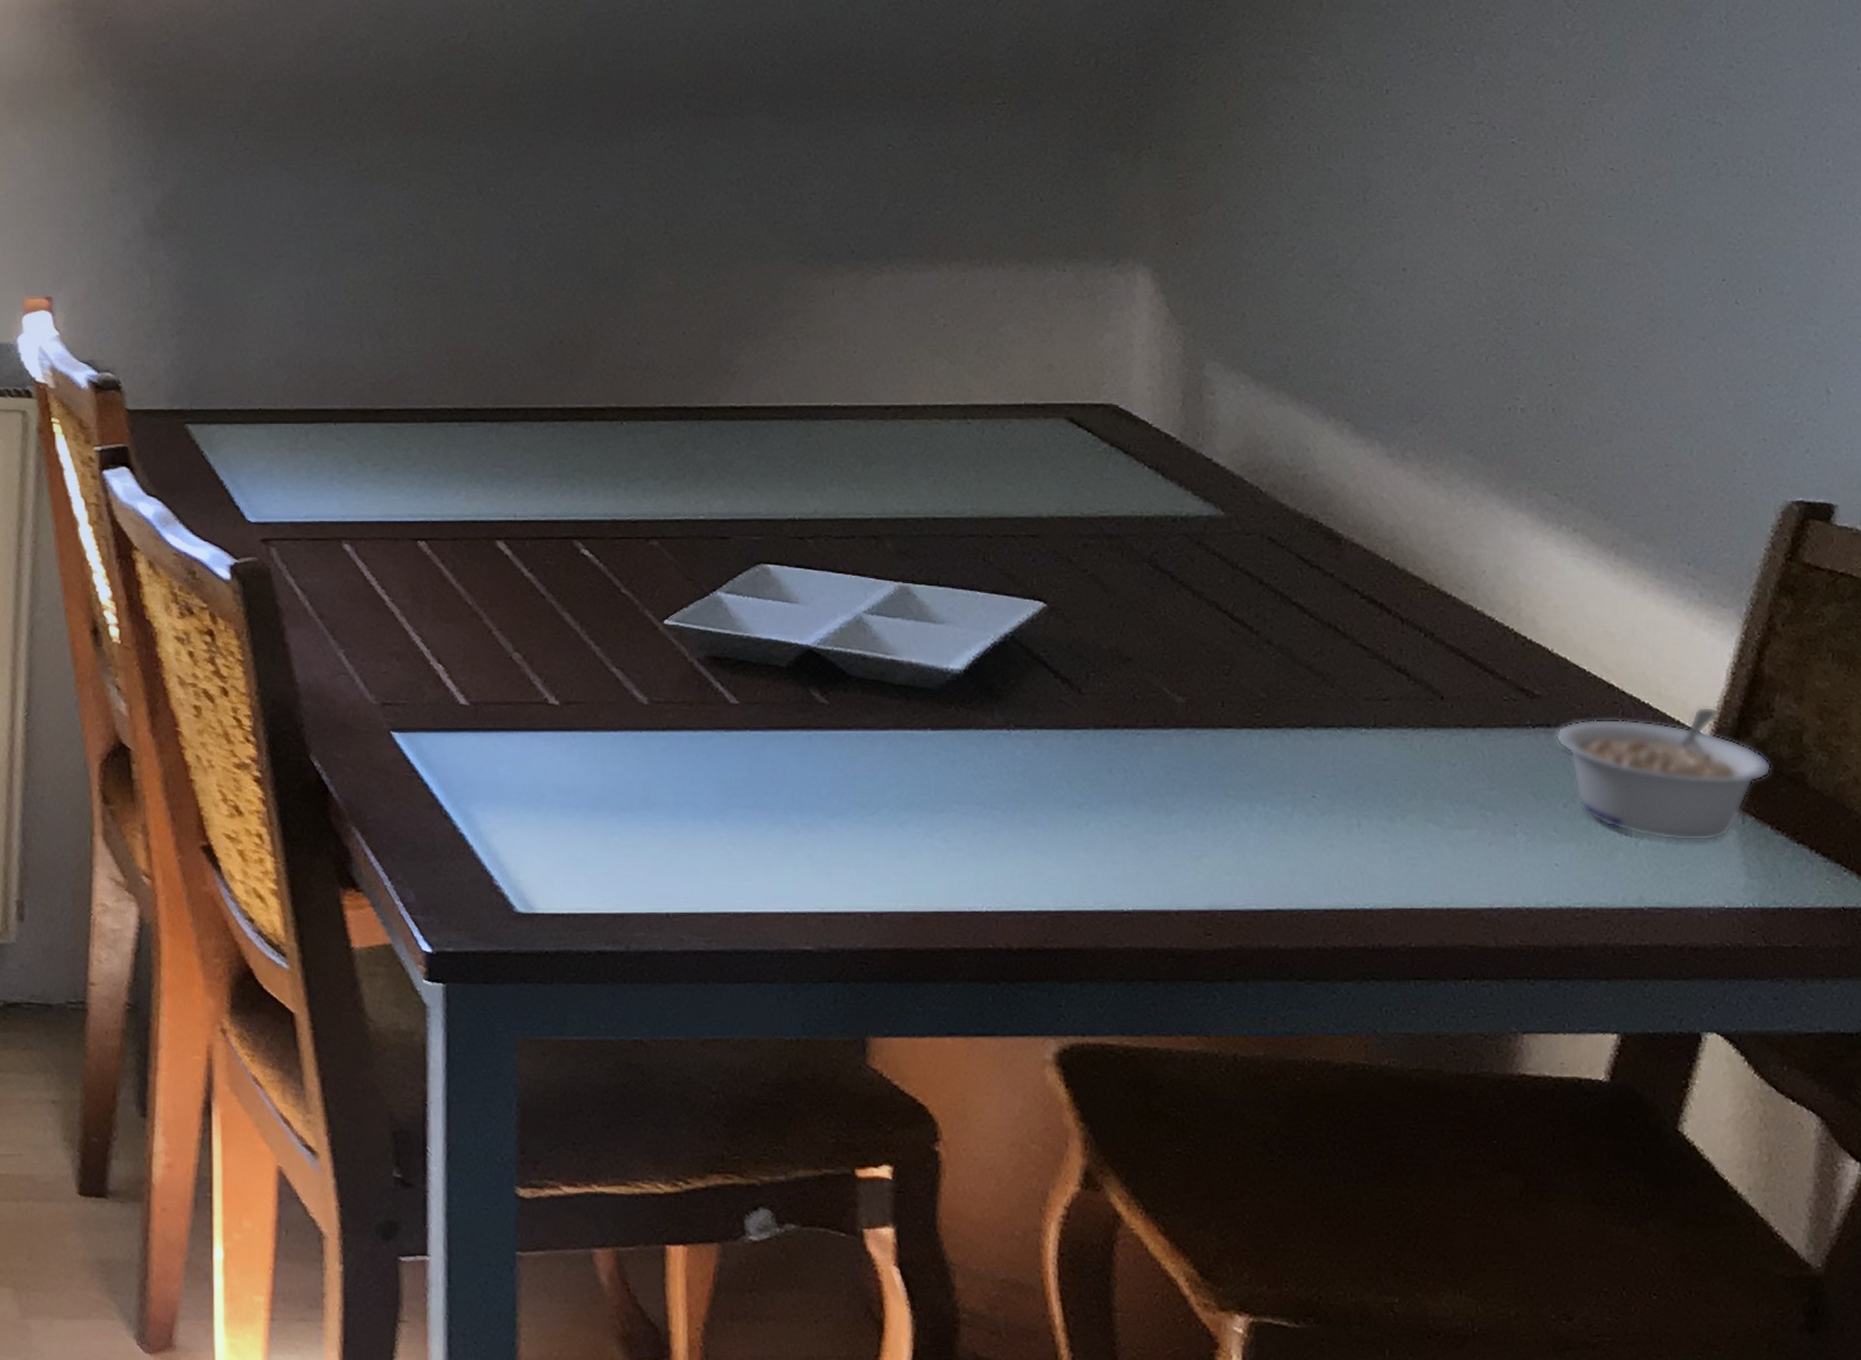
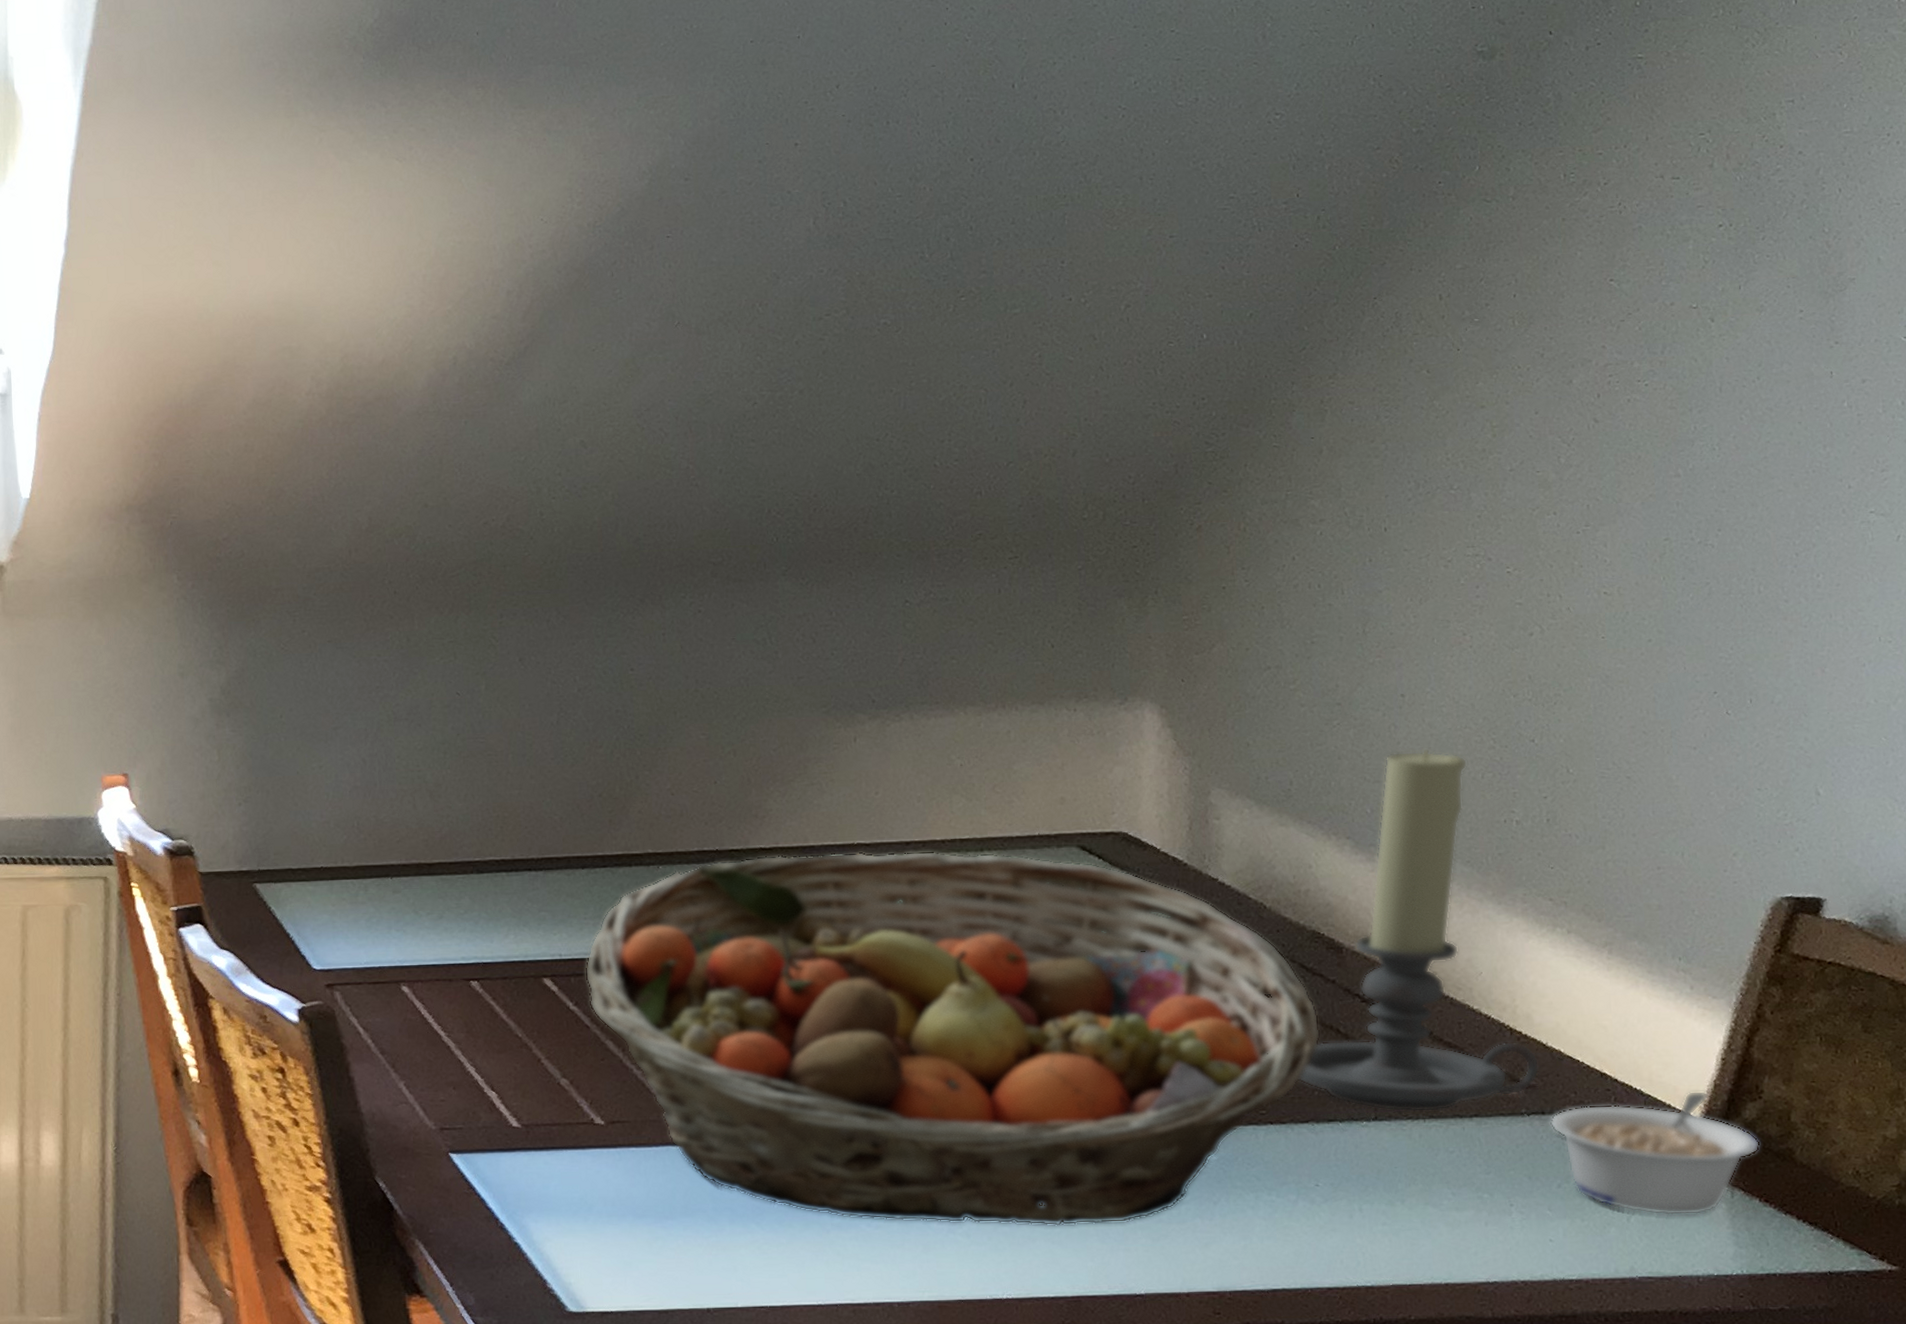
fruit basket: none [541,414,1319,833] -> present [585,851,1321,1226]
candle holder: none [1295,327,1545,721] -> present [1298,748,1540,1113]

